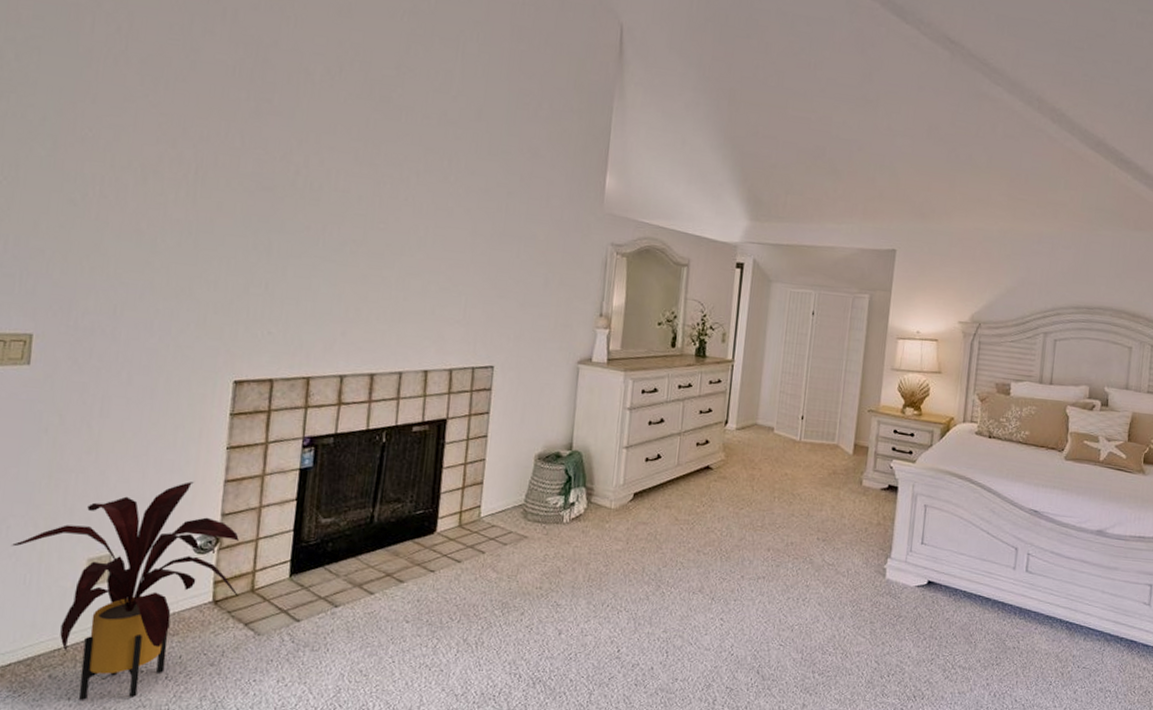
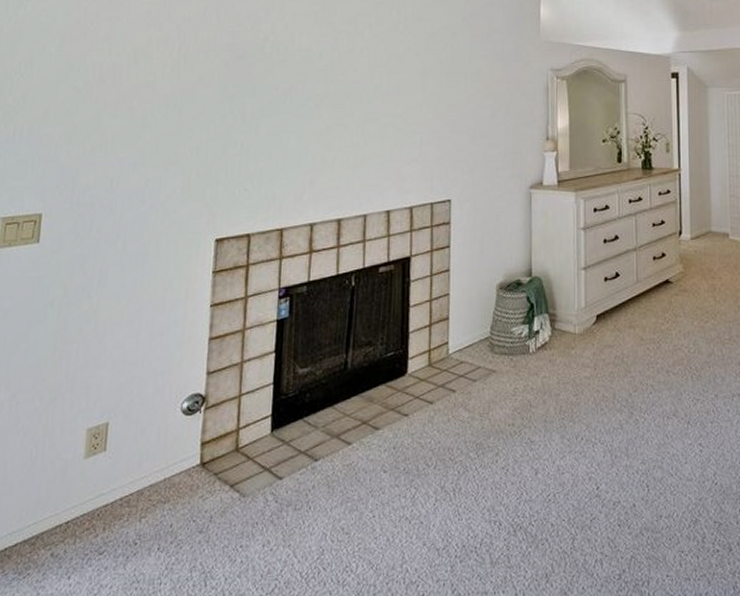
house plant: present [10,482,239,700] -> none [19,343,224,578]

